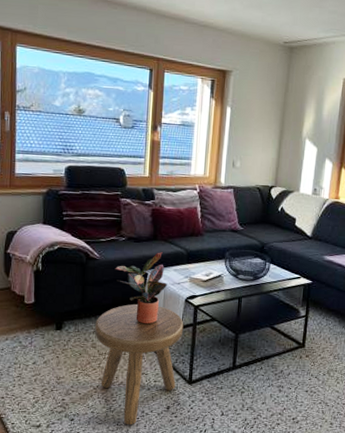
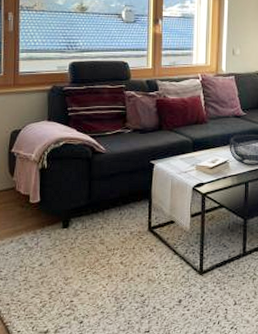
stool: present [95,303,184,425] -> none [103,195,192,323]
potted plant: present [115,252,168,324] -> none [121,142,175,216]

